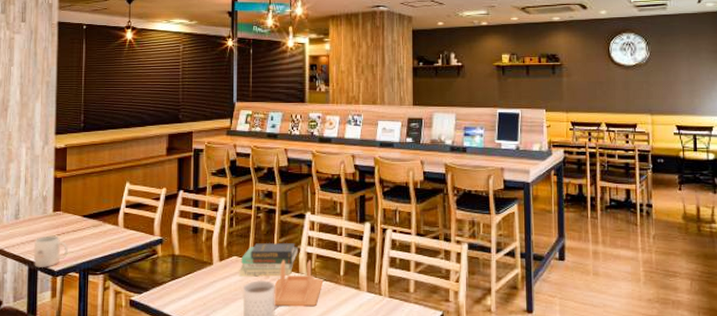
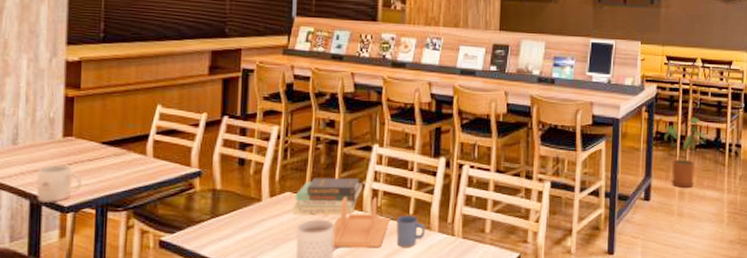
mug: none [328,277,356,306] -> present [396,216,426,247]
house plant: none [574,179,617,247] -> present [663,117,706,188]

